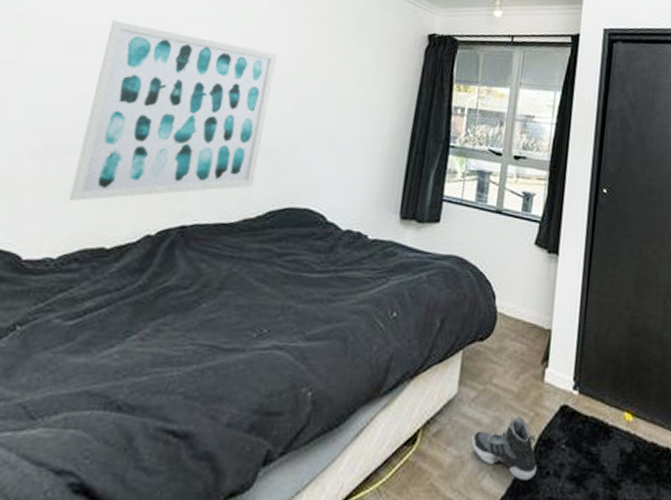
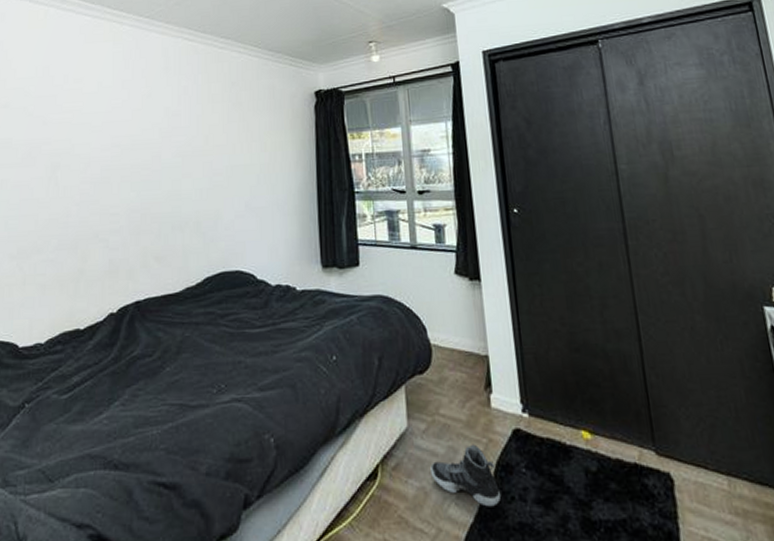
wall art: present [68,20,277,202] -> none [44,133,189,293]

